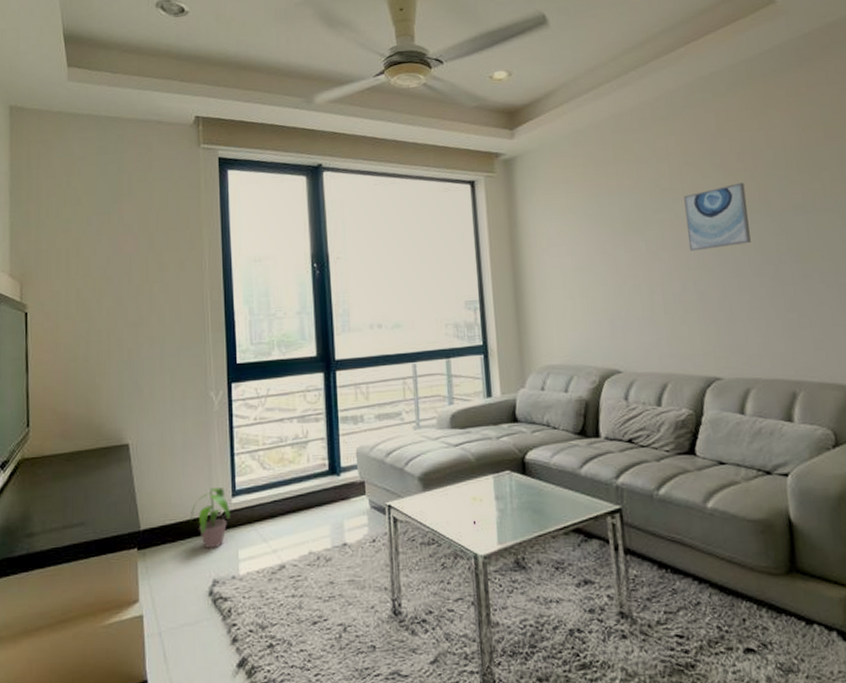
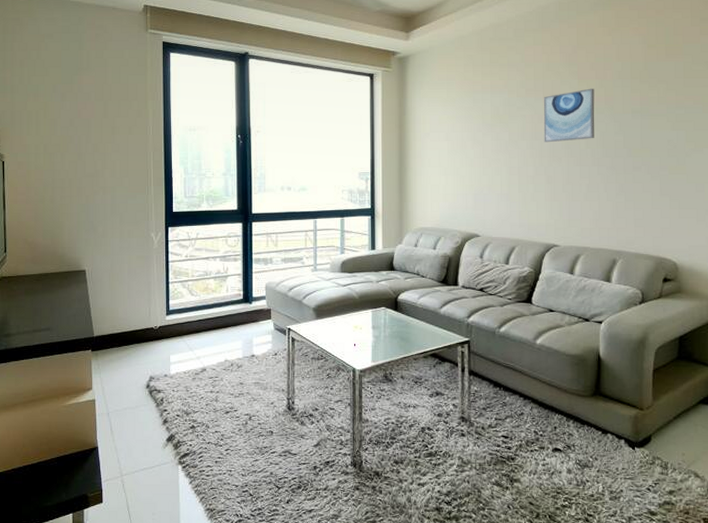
potted plant: present [189,486,231,549] -> none [132,306,165,354]

